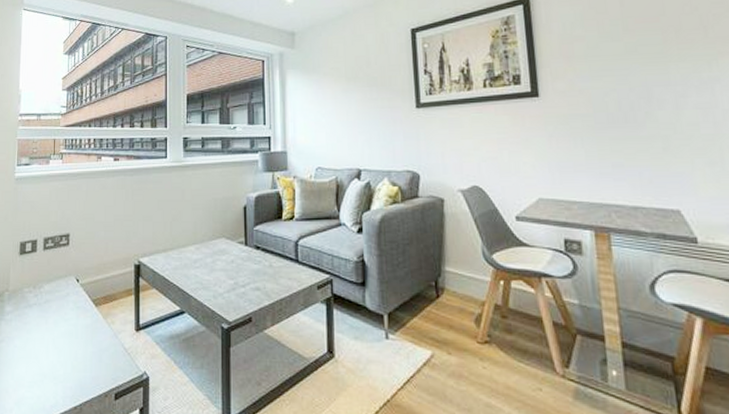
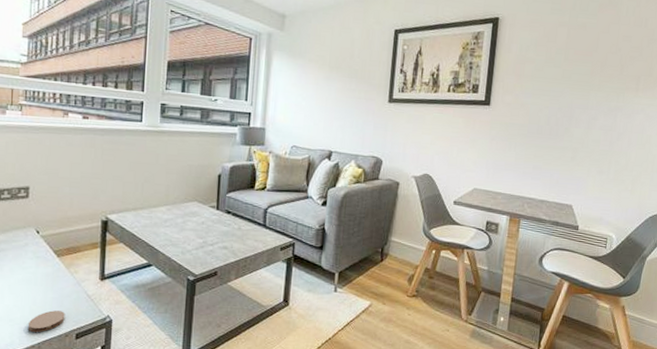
coaster: none [70,366,104,393] -> present [27,310,65,333]

